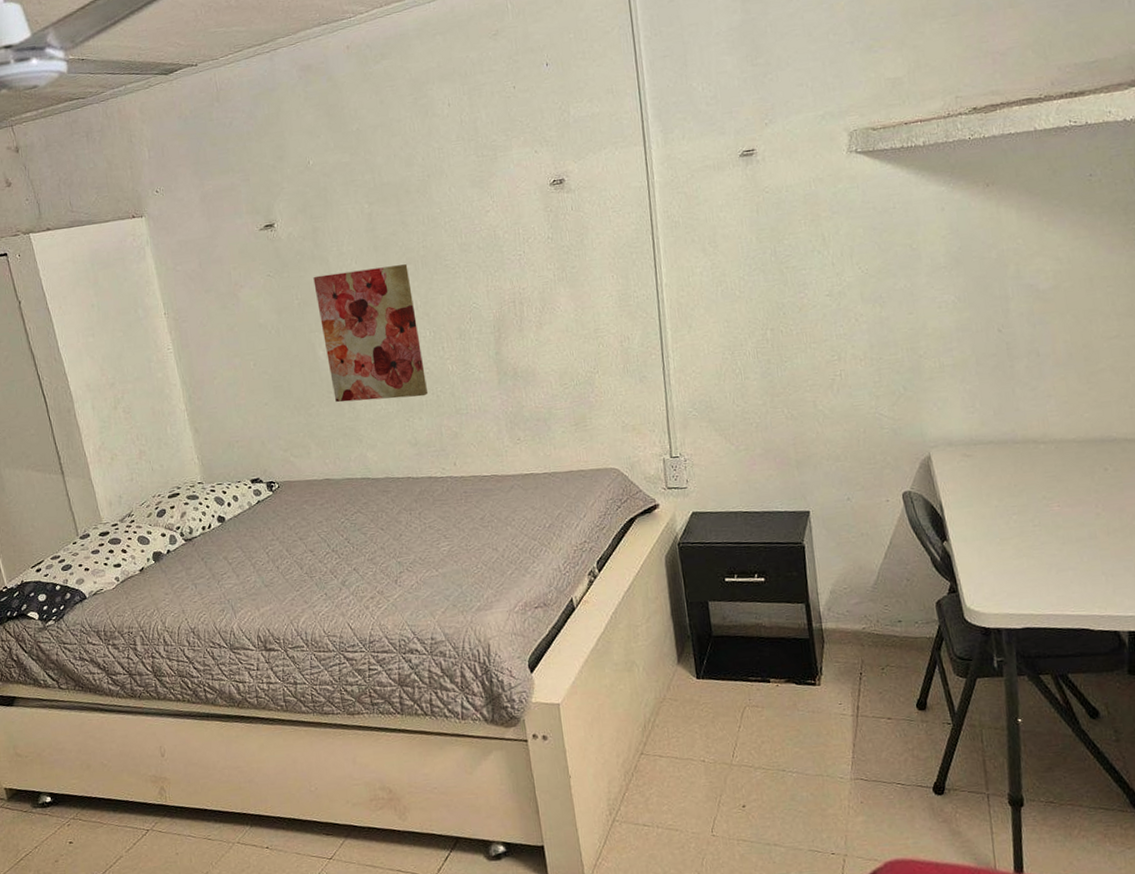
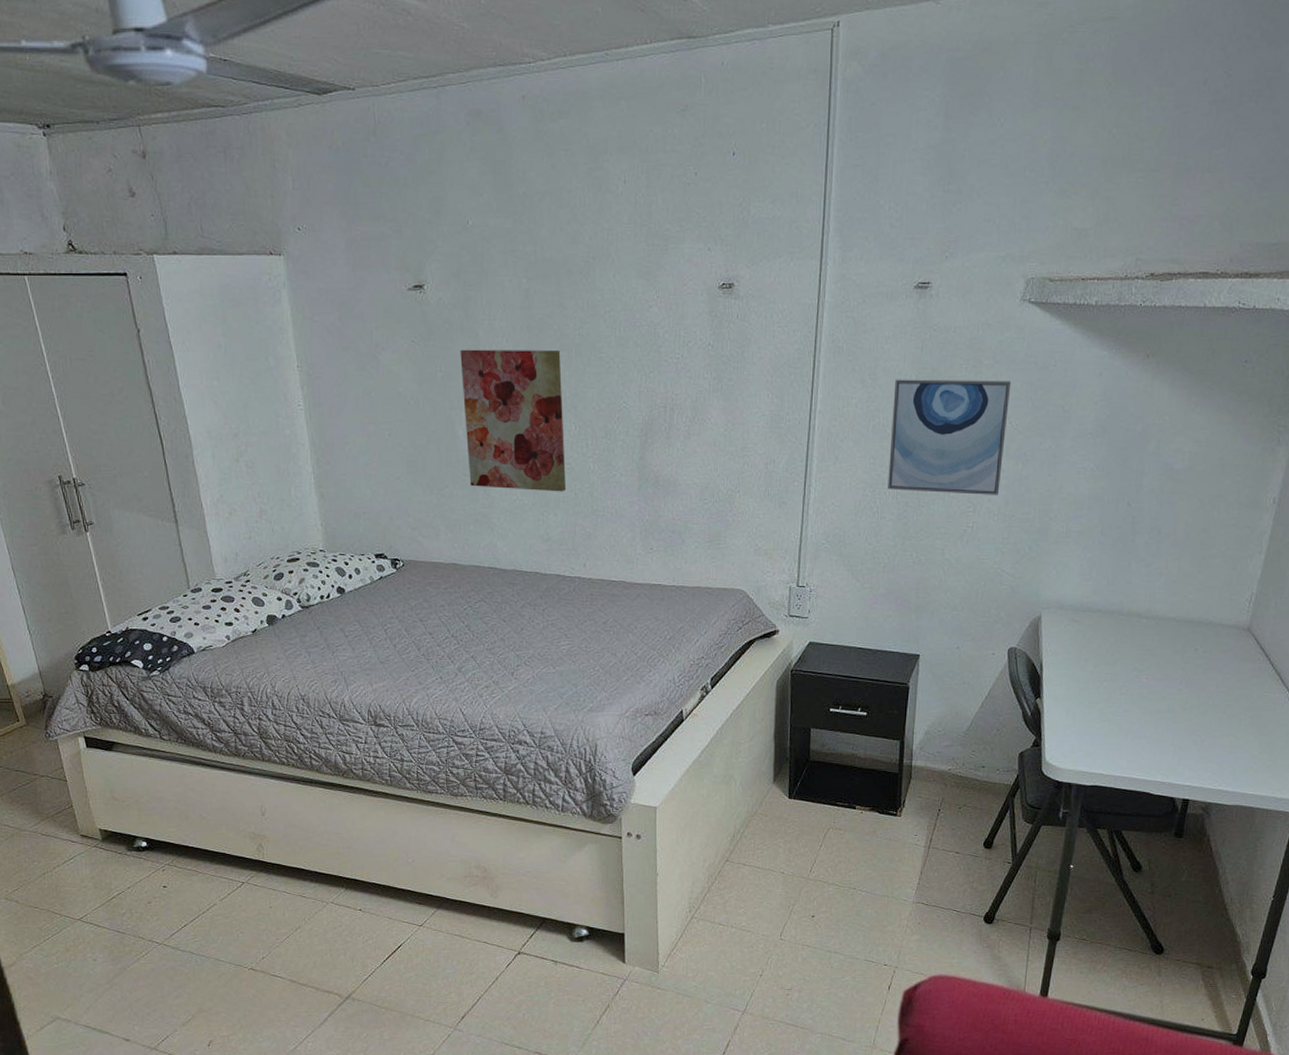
wall art: none [736,228,862,350] -> present [888,379,1012,495]

